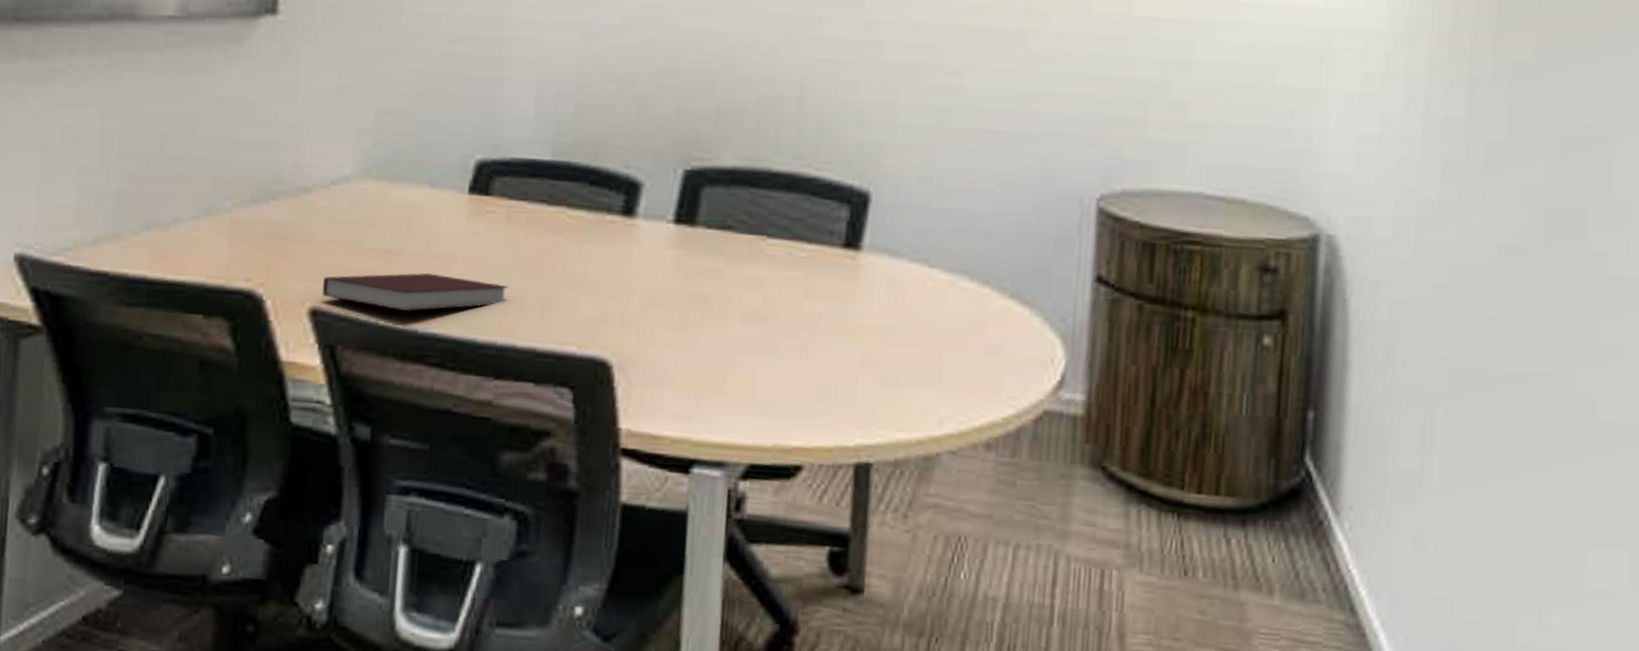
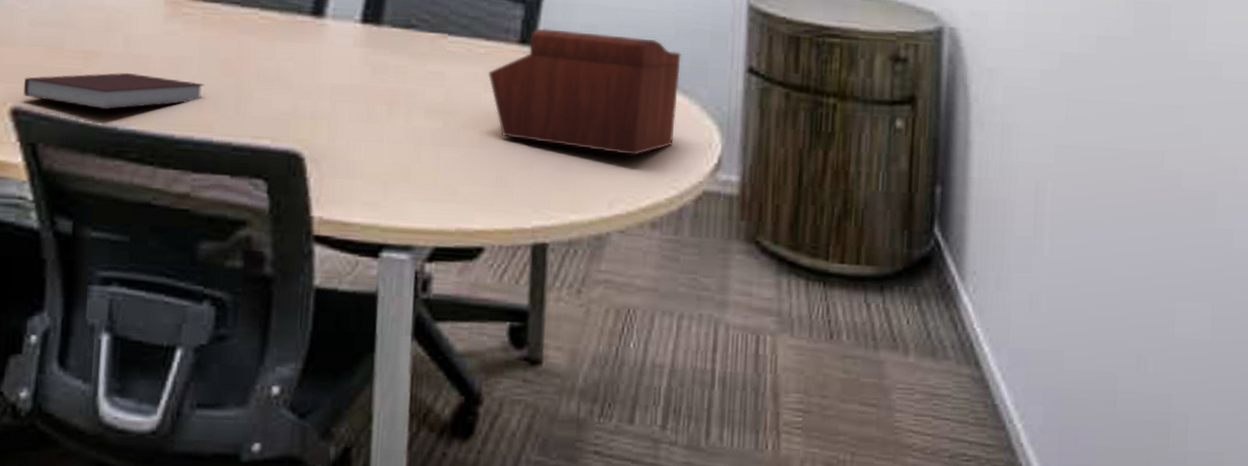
sewing box: none [809,231,1022,371] -> present [487,28,681,157]

